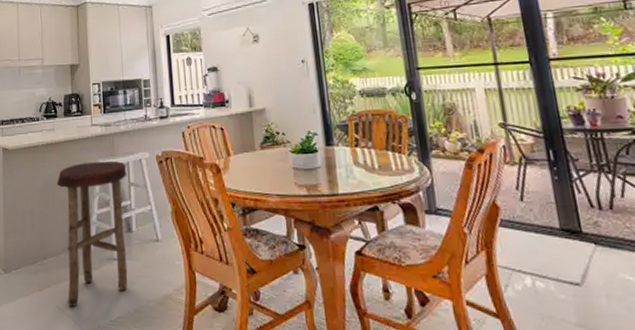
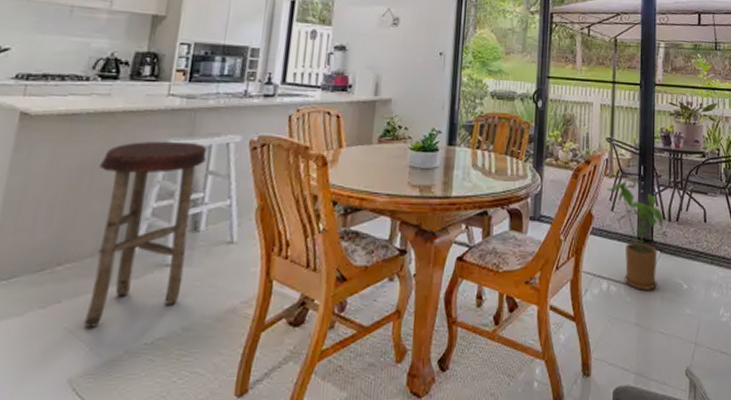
house plant: none [509,163,598,287] -> present [606,177,663,290]

